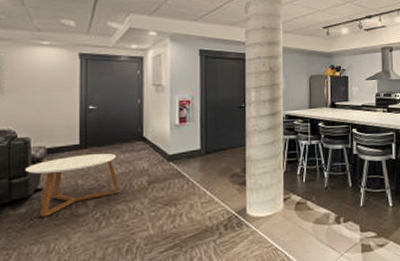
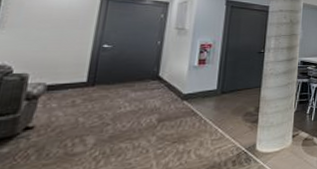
coffee table: present [25,153,119,217] -> none [16,92,126,157]

